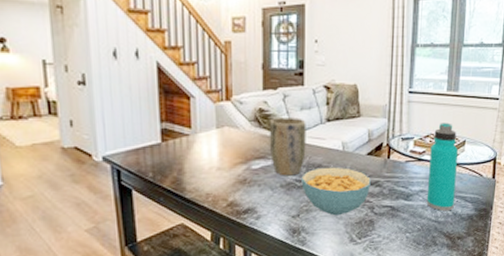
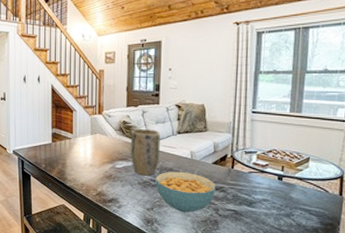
water bottle: present [426,122,458,211] -> none [269,140,302,221]

